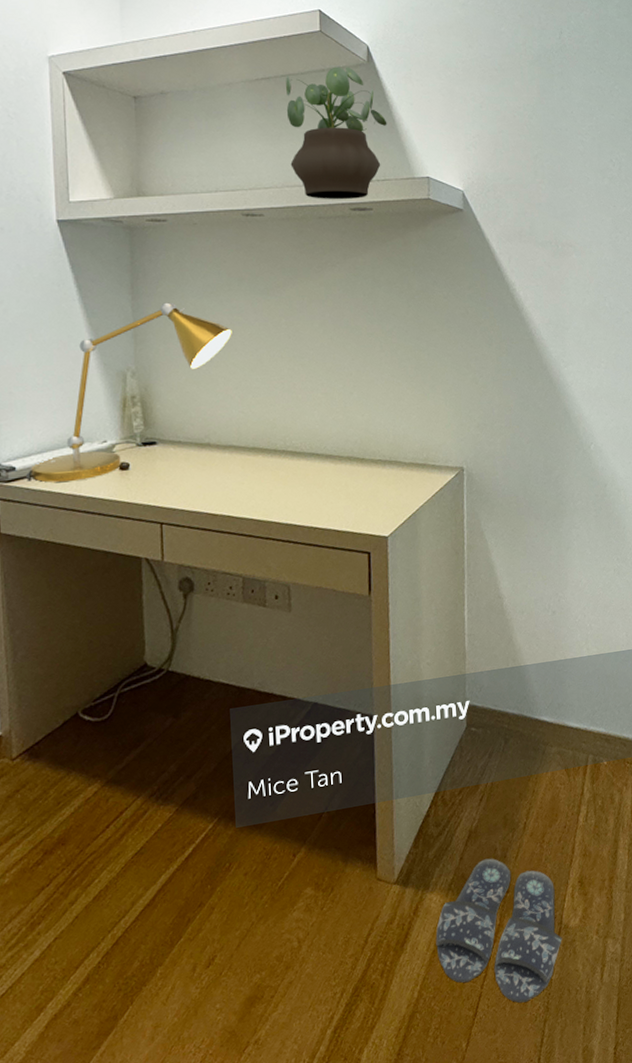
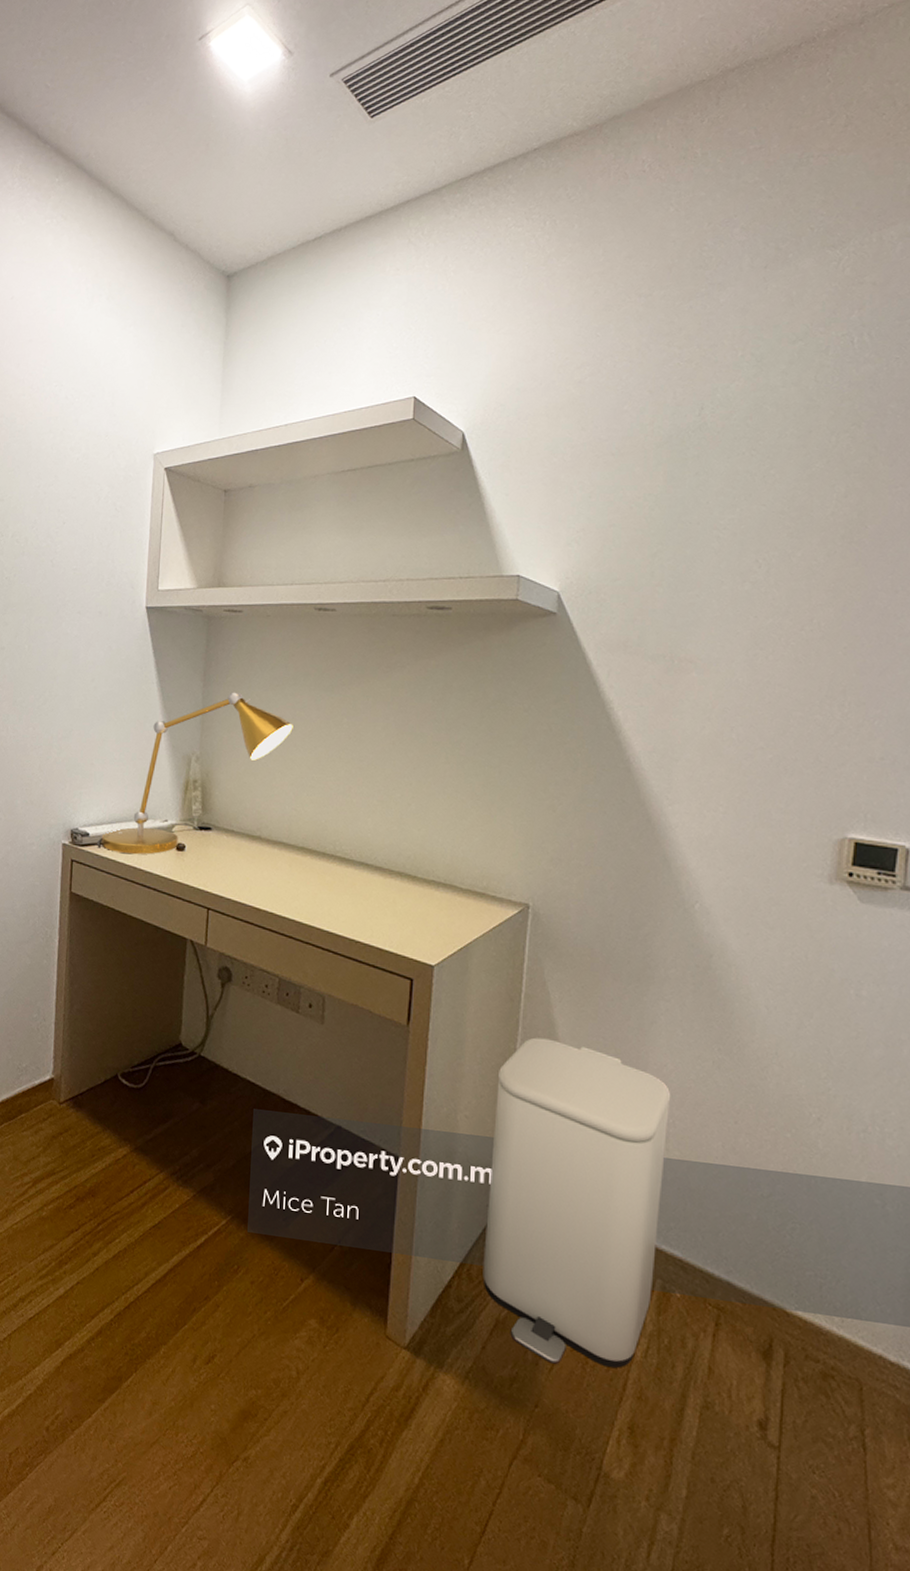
potted plant: present [286,66,387,200] -> none [368,456,477,598]
slippers: present [435,858,562,1003] -> none [444,1358,600,1545]
pedal bin: none [451,579,587,853] -> present [483,1037,671,1368]

